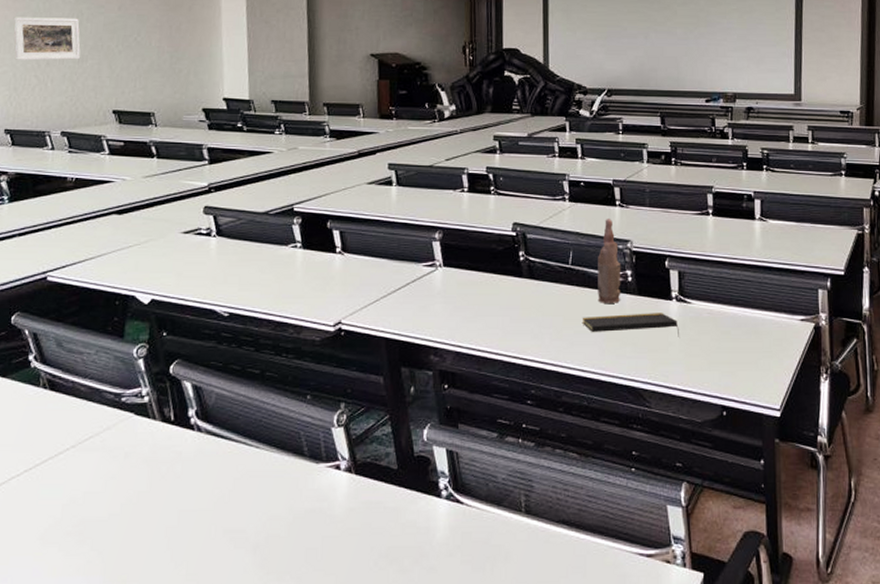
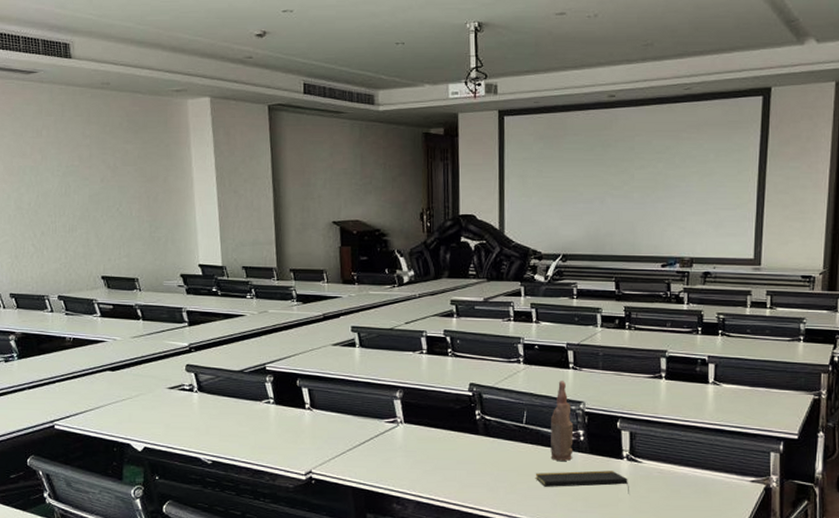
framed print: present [13,17,81,61] -> none [10,190,70,230]

